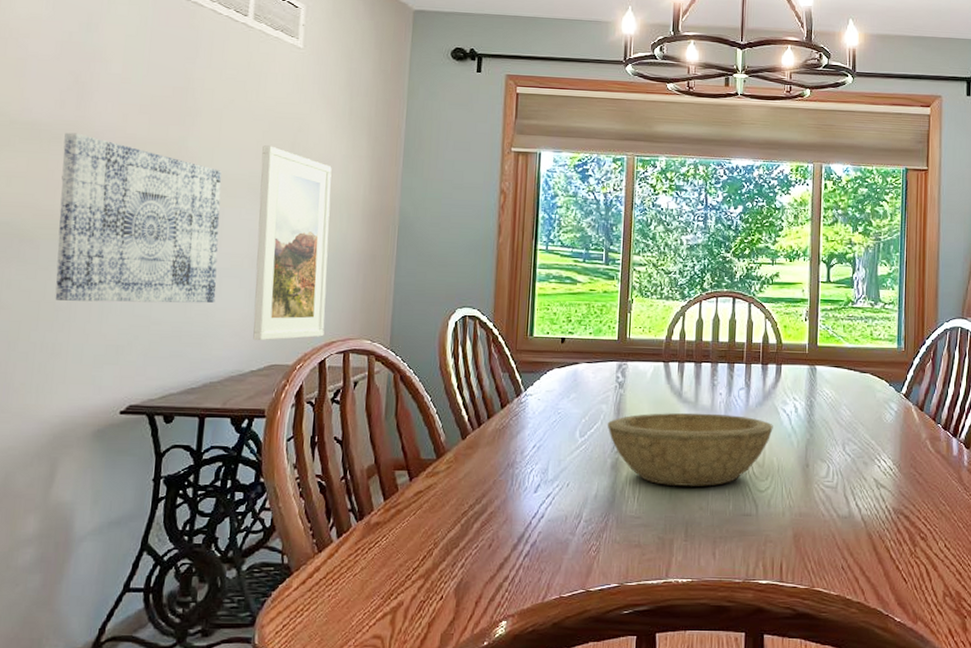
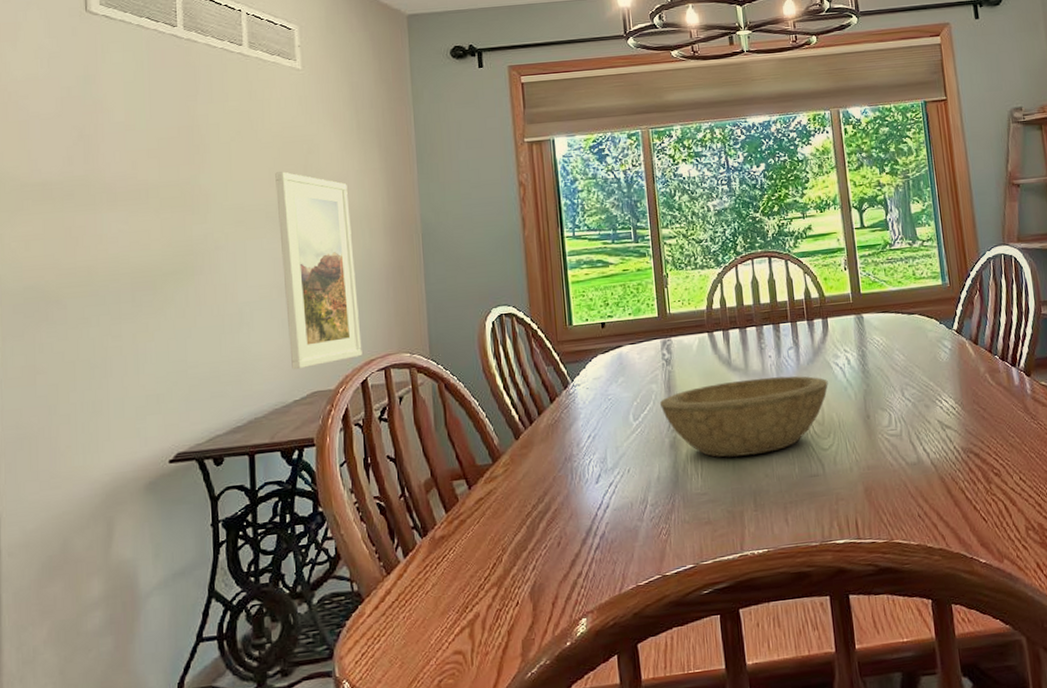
wall art: present [55,132,222,303] -> none [77,187,249,358]

